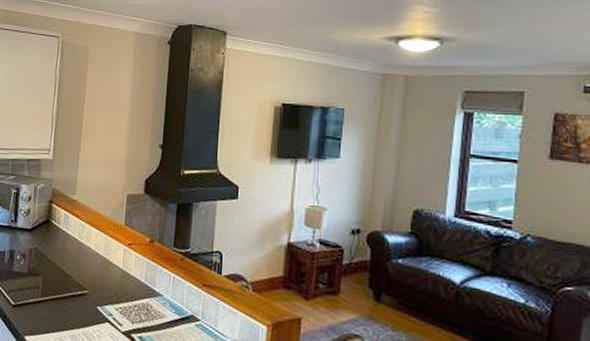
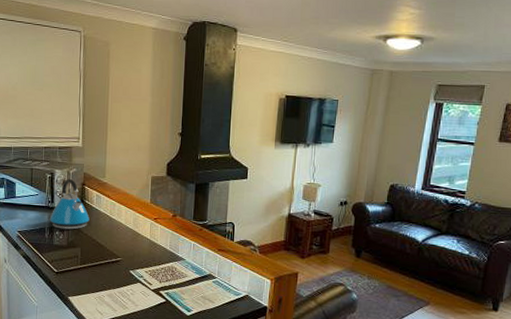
kettle: none [10,194,55,254] -> present [49,178,90,230]

